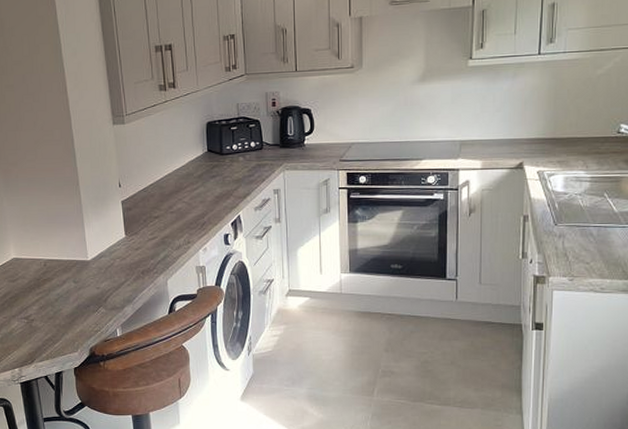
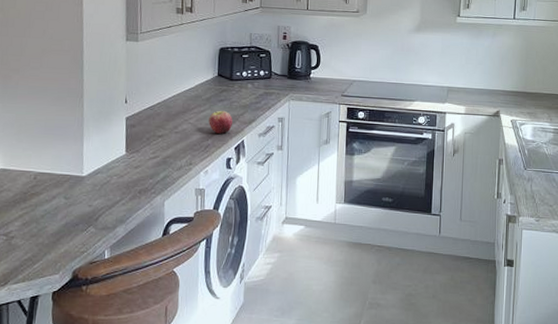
apple: none [202,186,227,210] -> present [209,110,233,134]

